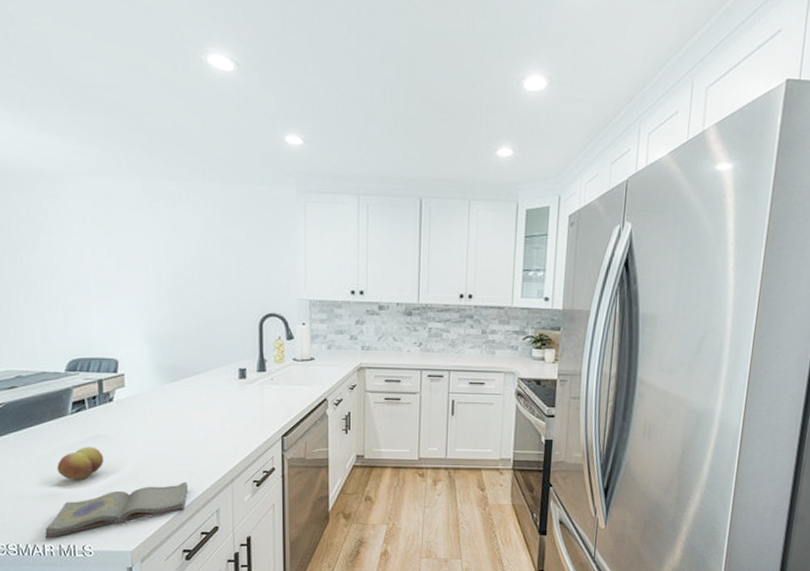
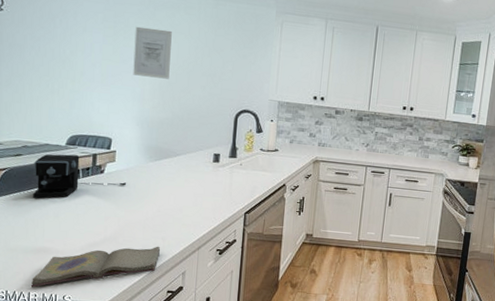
coffee maker: none [31,382,141,436] -> present [33,154,127,199]
fruit: present [56,446,105,479] -> none [48,210,91,238]
wall art: none [131,223,177,284] -> present [133,26,172,79]

